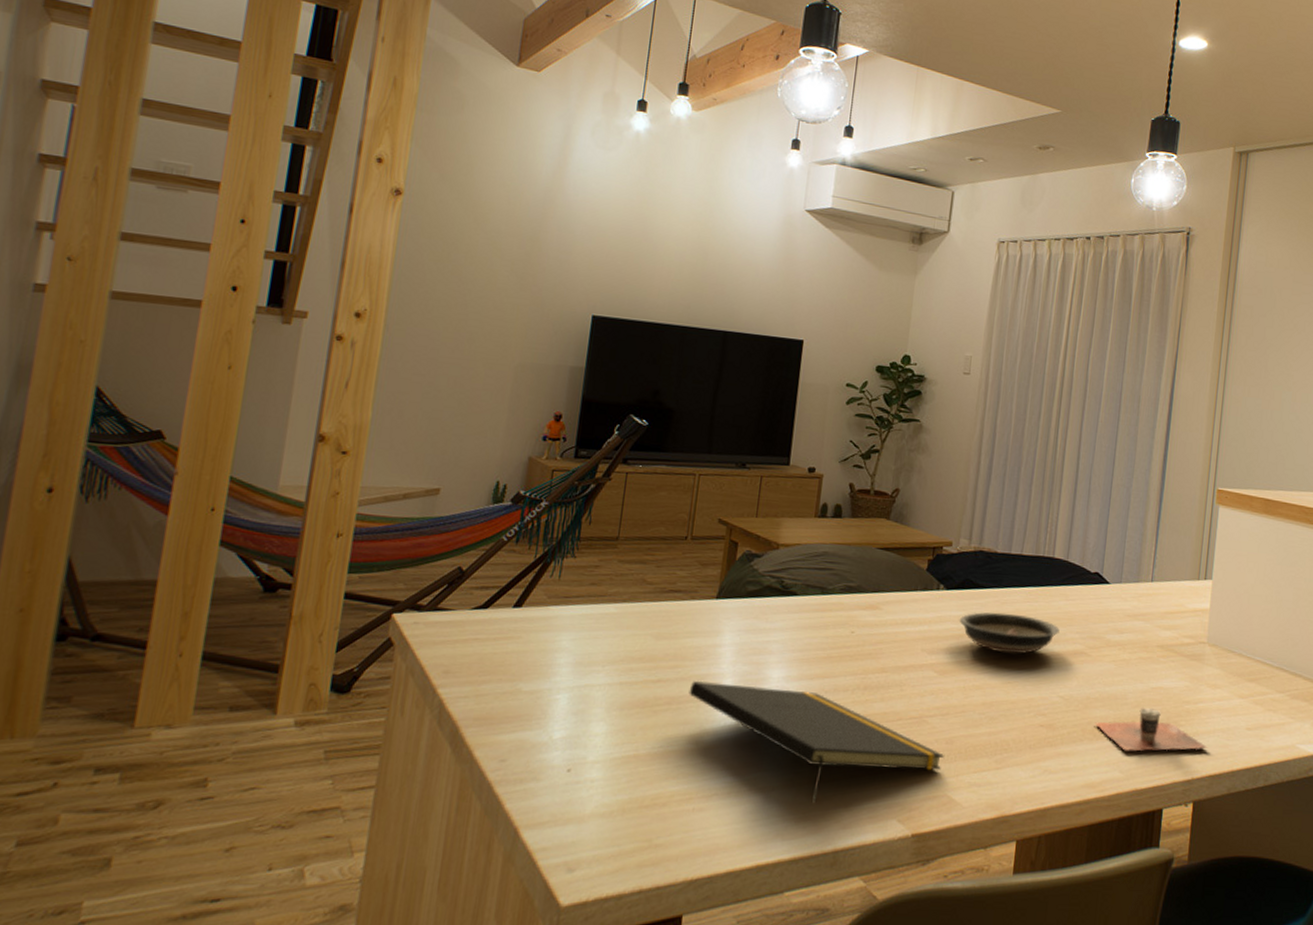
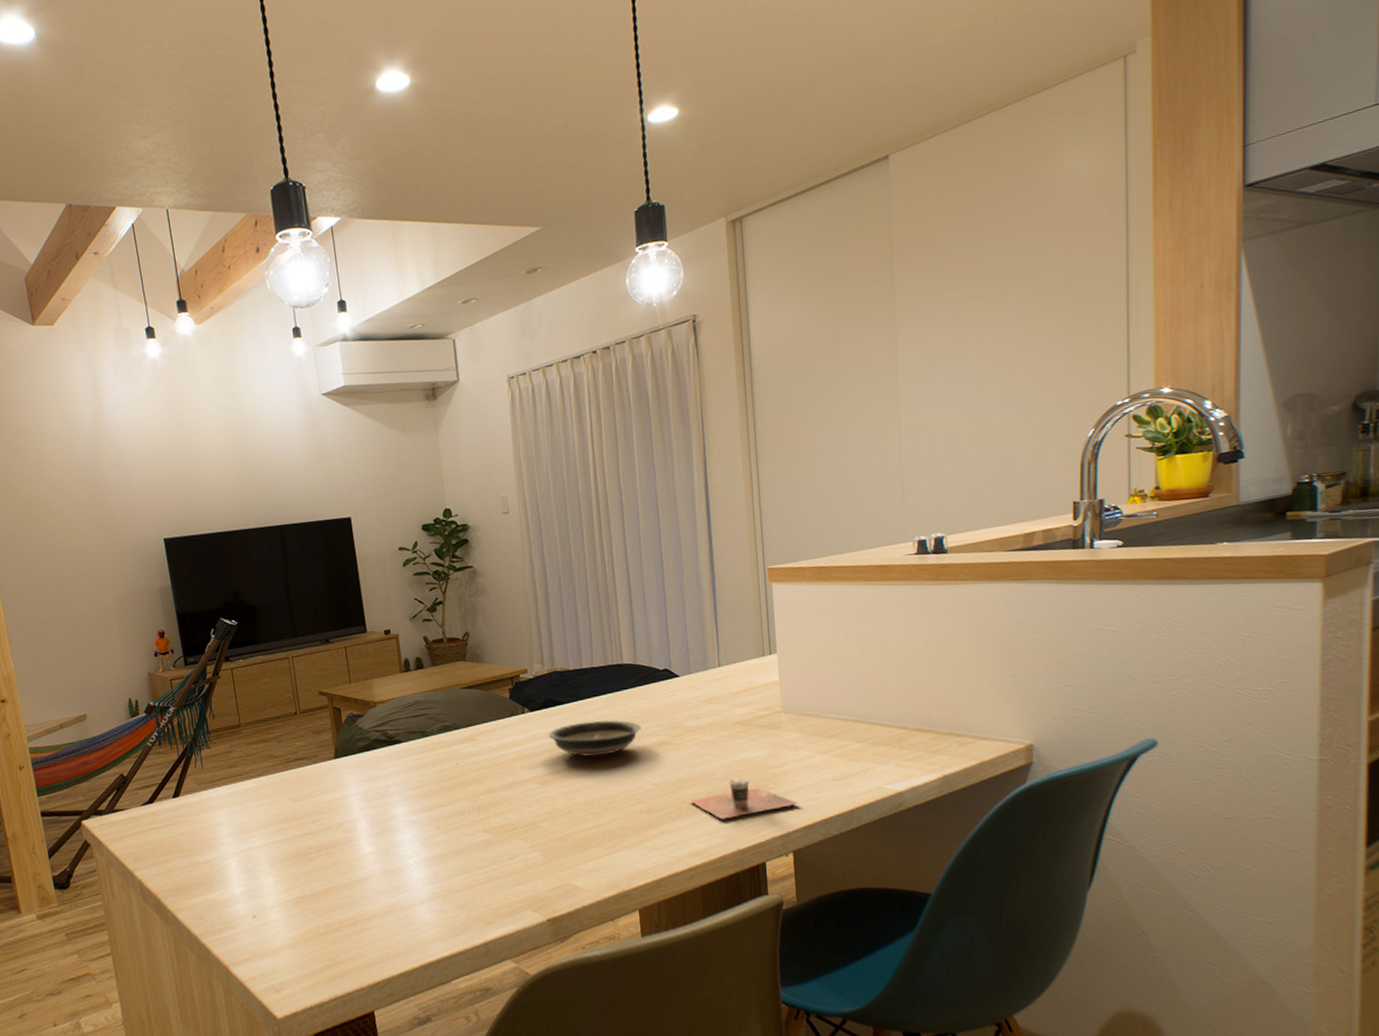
notepad: present [689,680,945,803] -> none [332,820,561,908]

